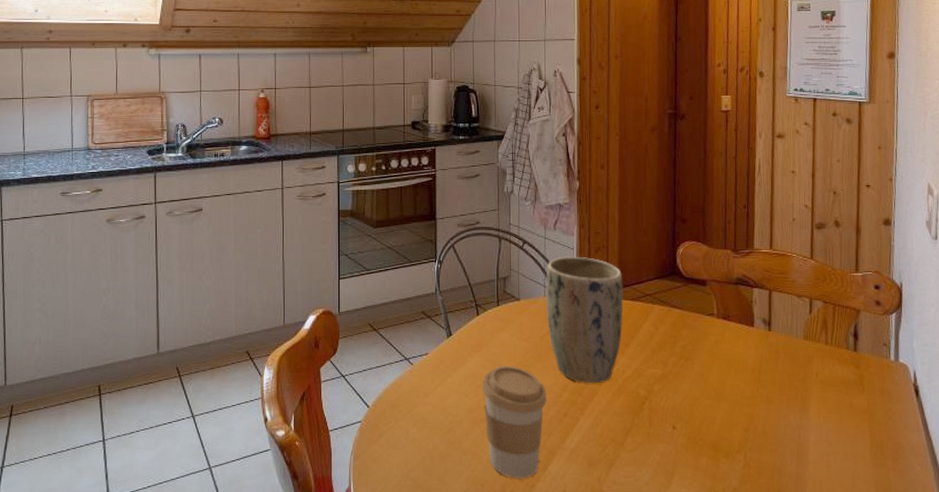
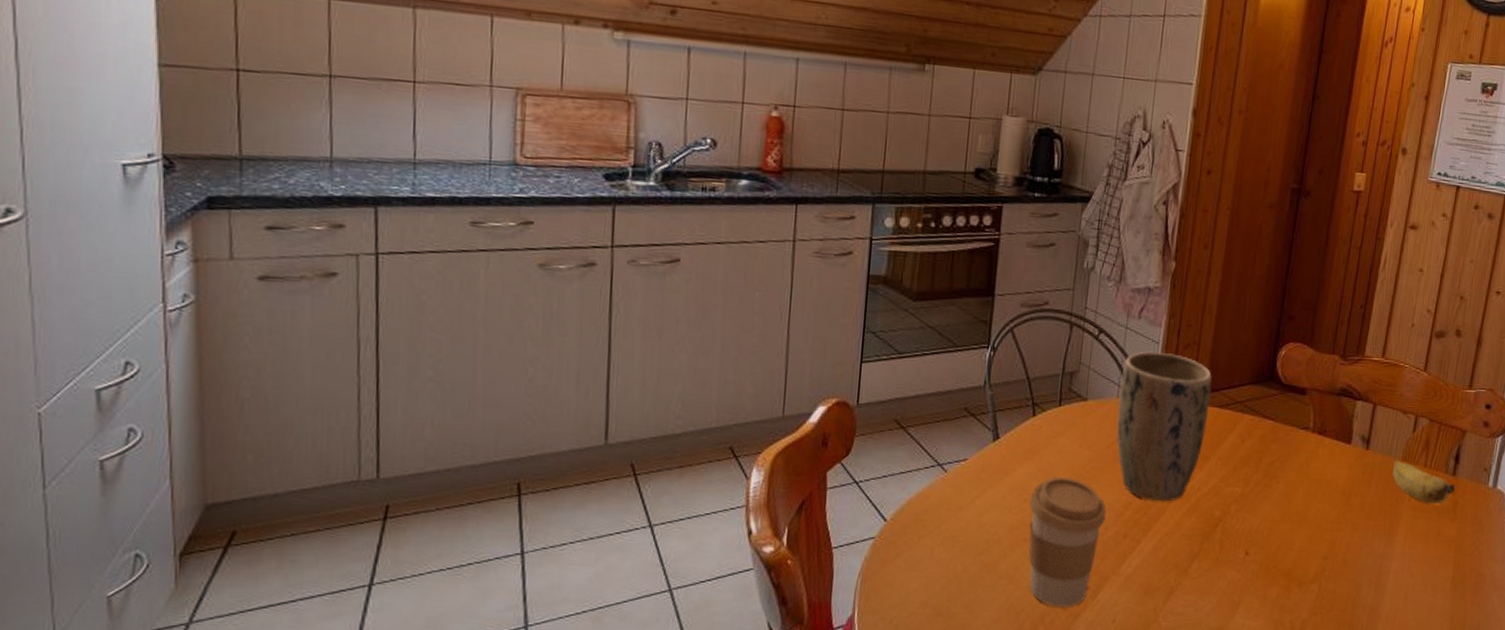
banana: none [796,338,858,378] -> present [1392,459,1455,504]

